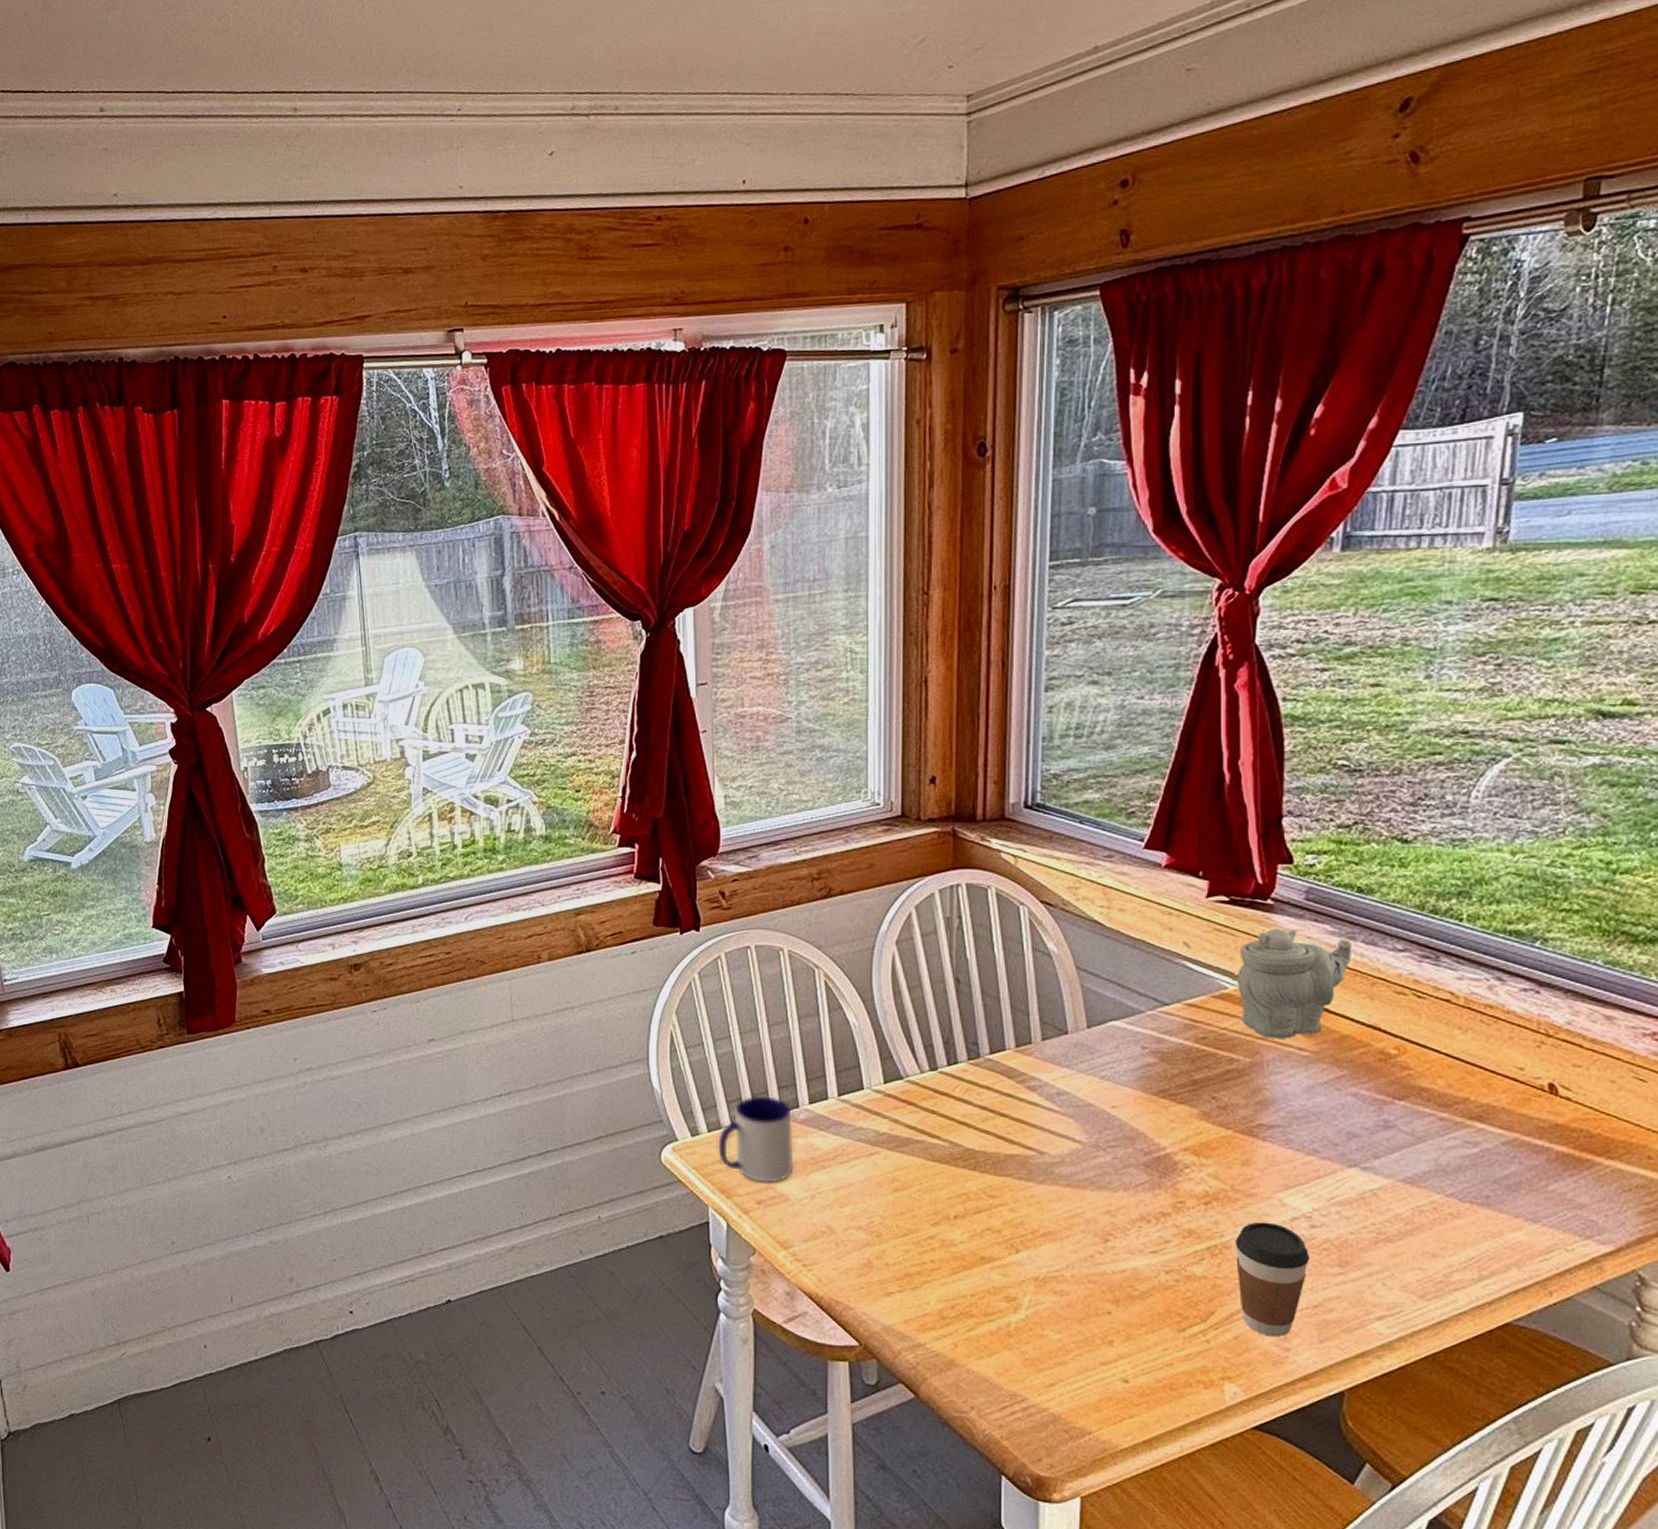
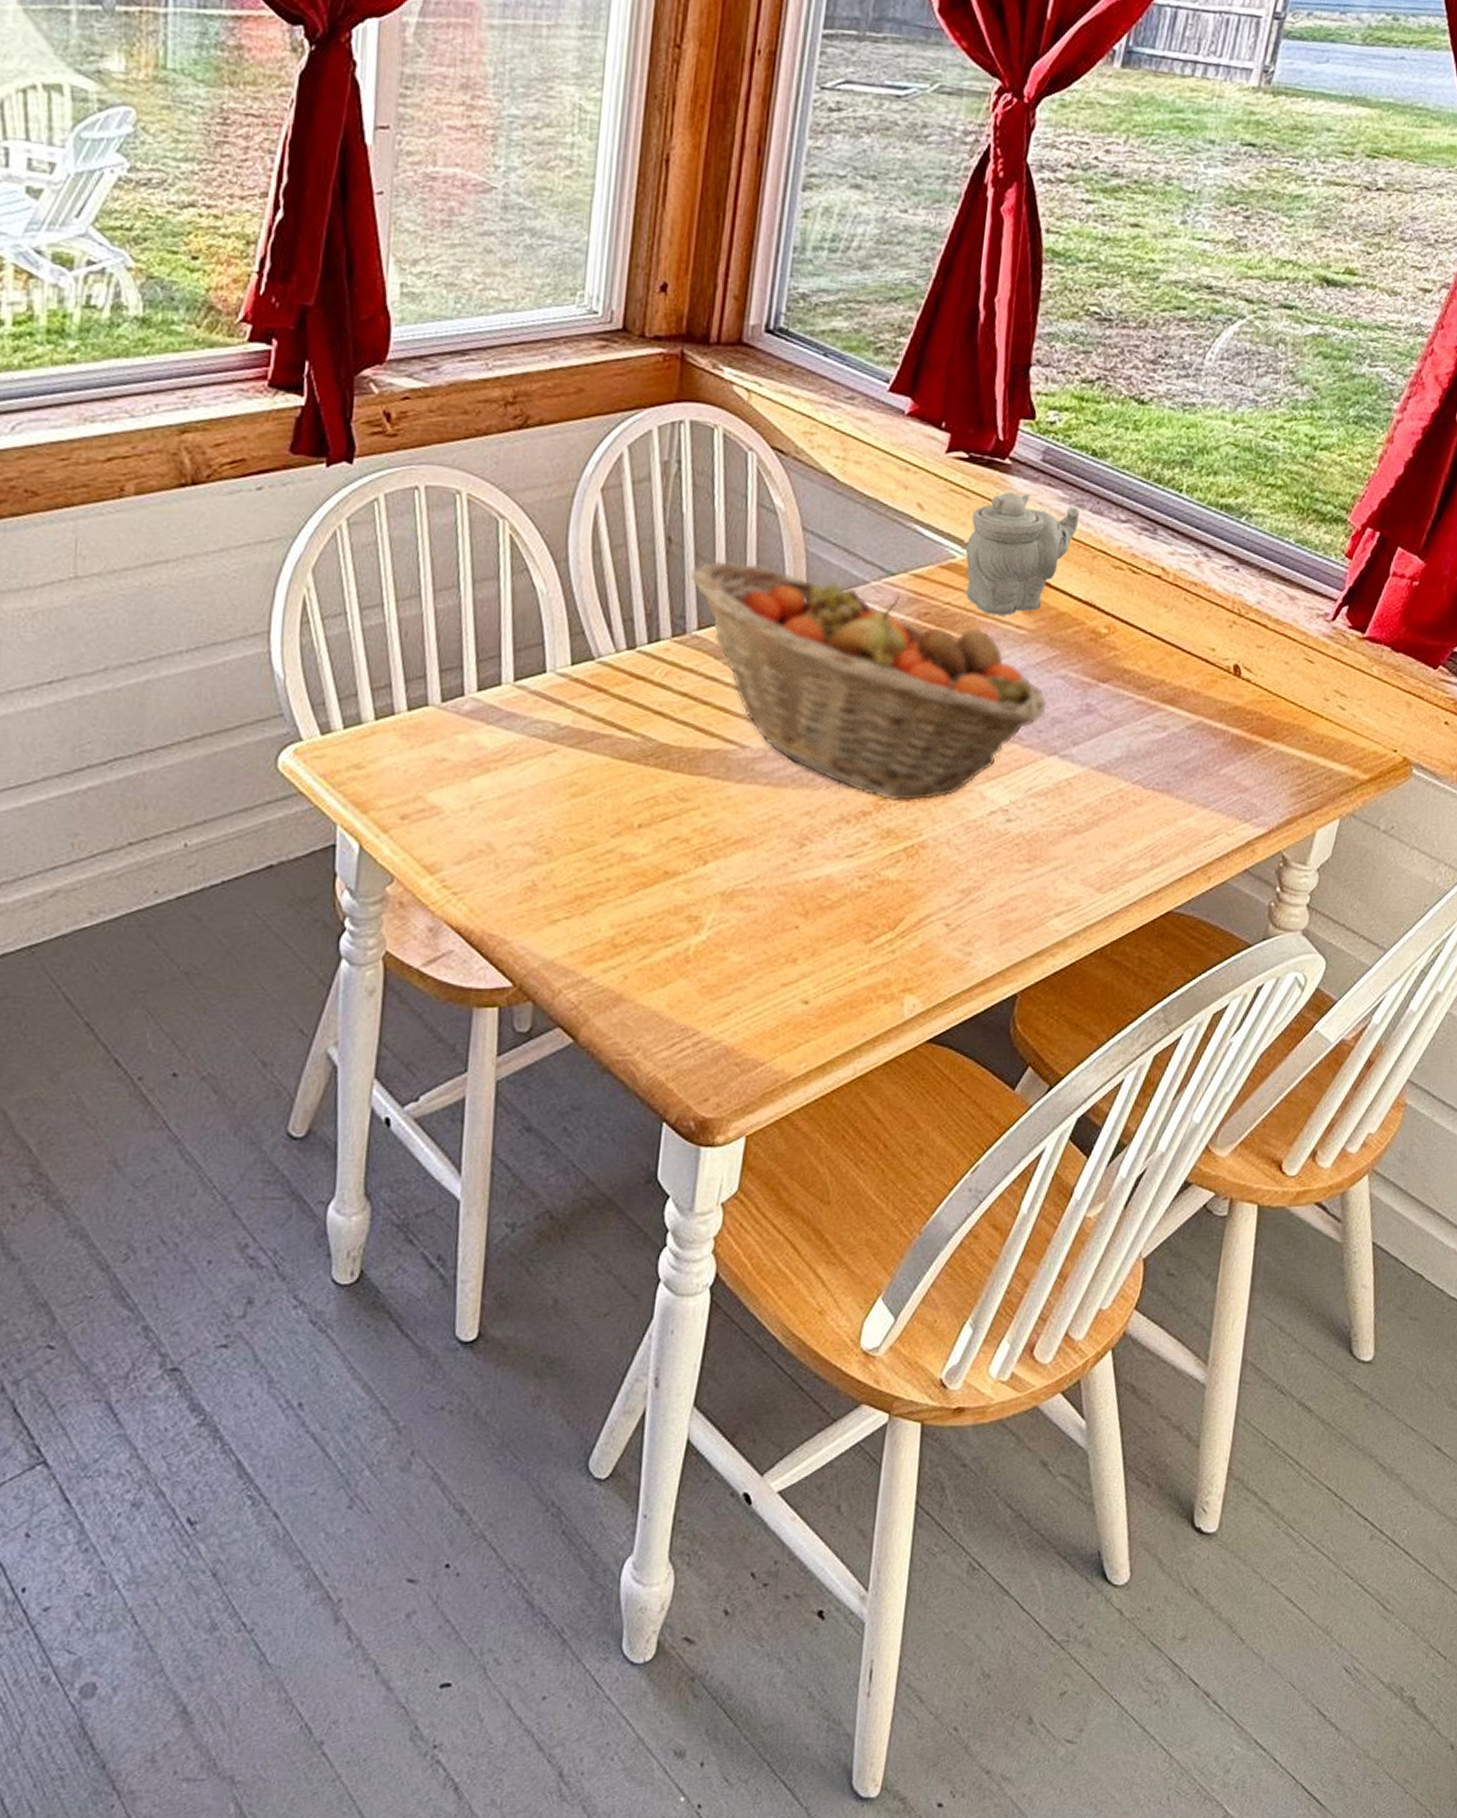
mug: present [718,1095,794,1183] -> none [355,681,455,792]
fruit basket: none [980,996,1340,1204] -> present [691,560,1047,800]
coffee cup: present [1236,1221,1310,1337] -> none [929,817,1002,942]

